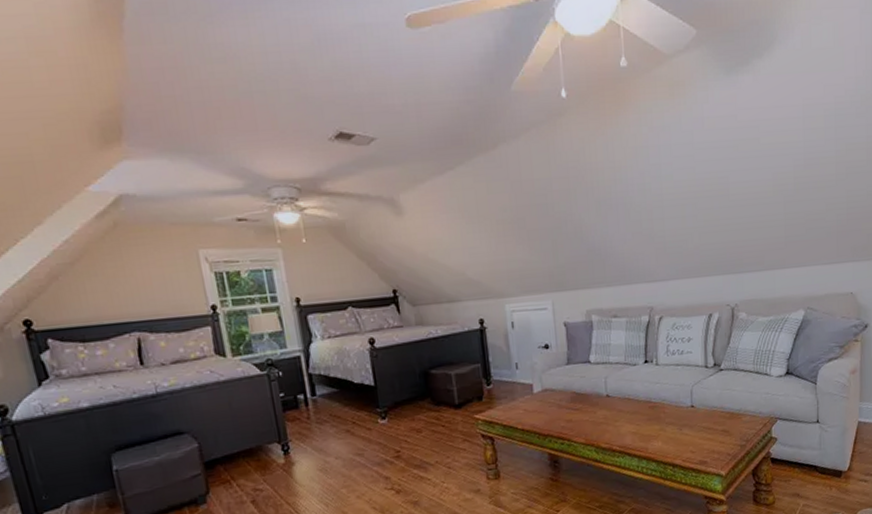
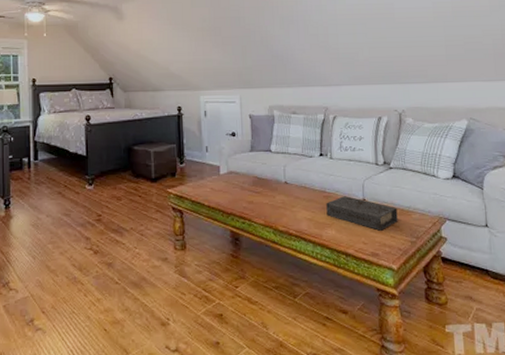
book: none [652,404,728,438] -> present [326,196,398,231]

